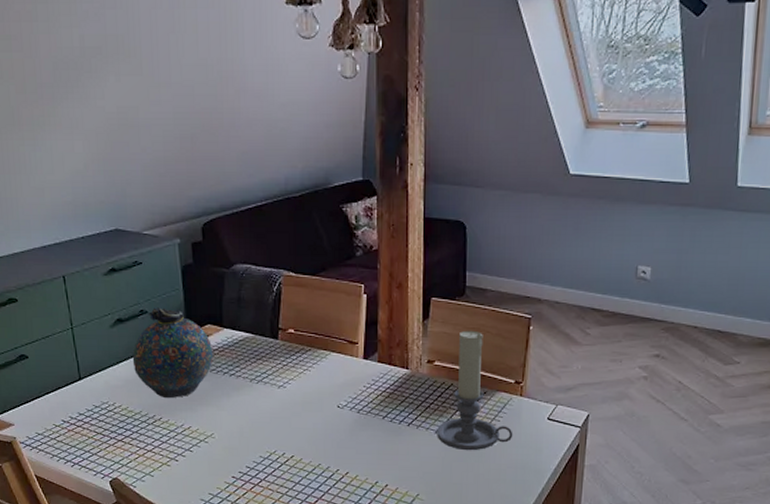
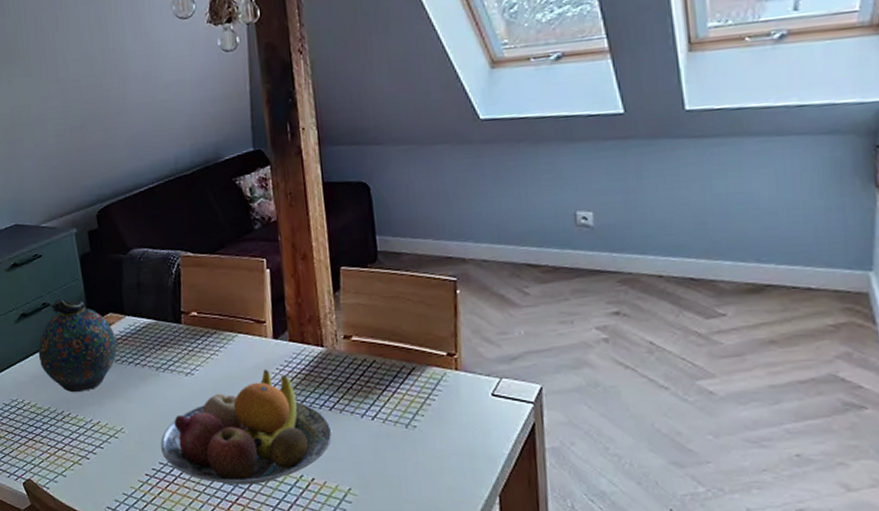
fruit bowl: none [248,386,408,489] -> present [160,369,333,486]
candle holder: present [435,330,513,451] -> none [362,299,453,436]

